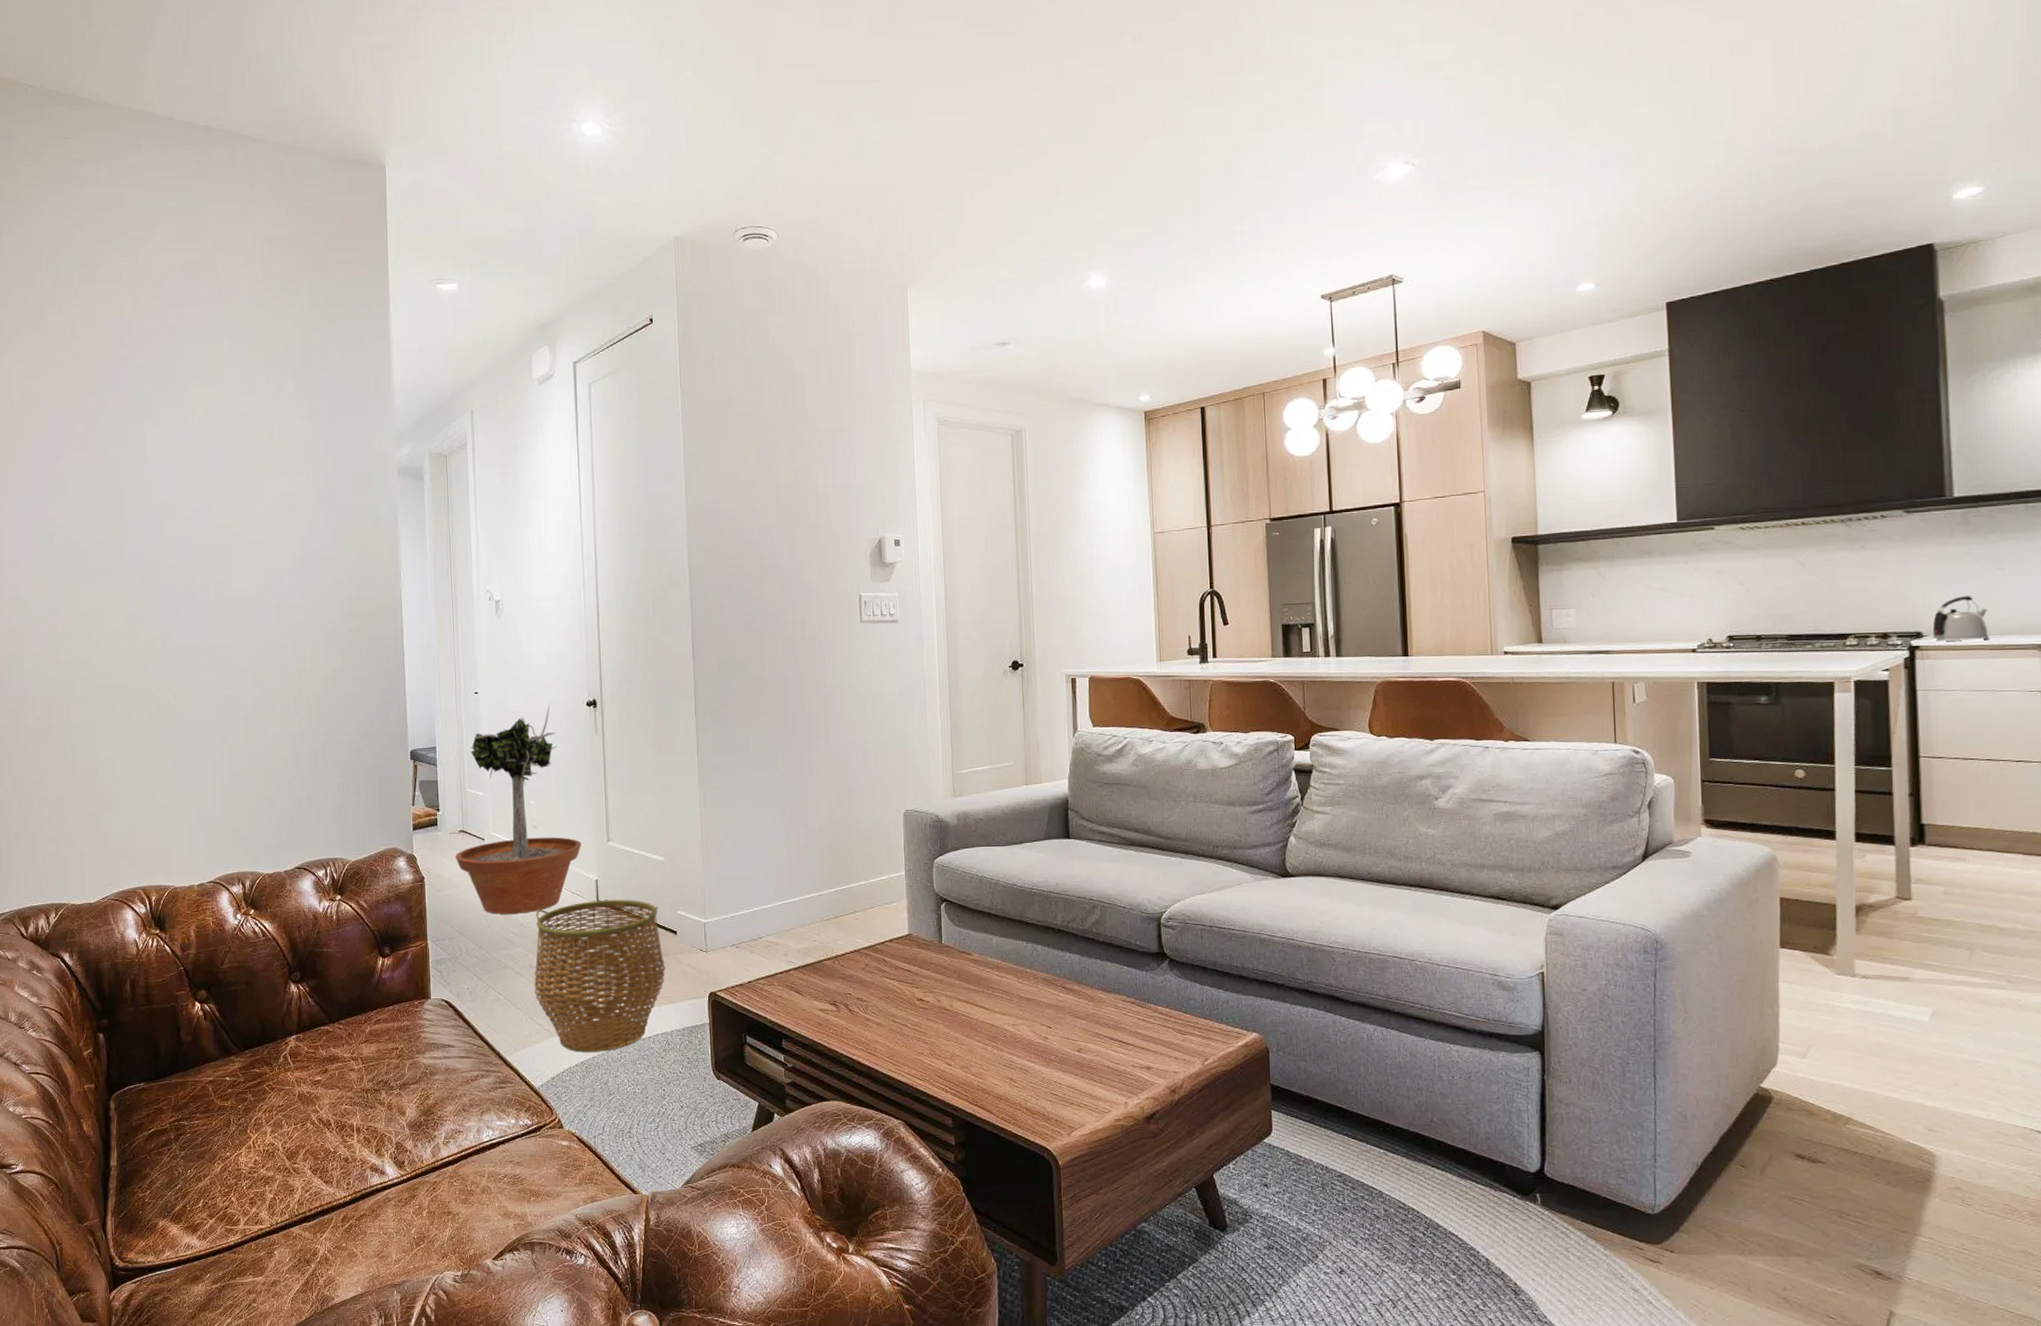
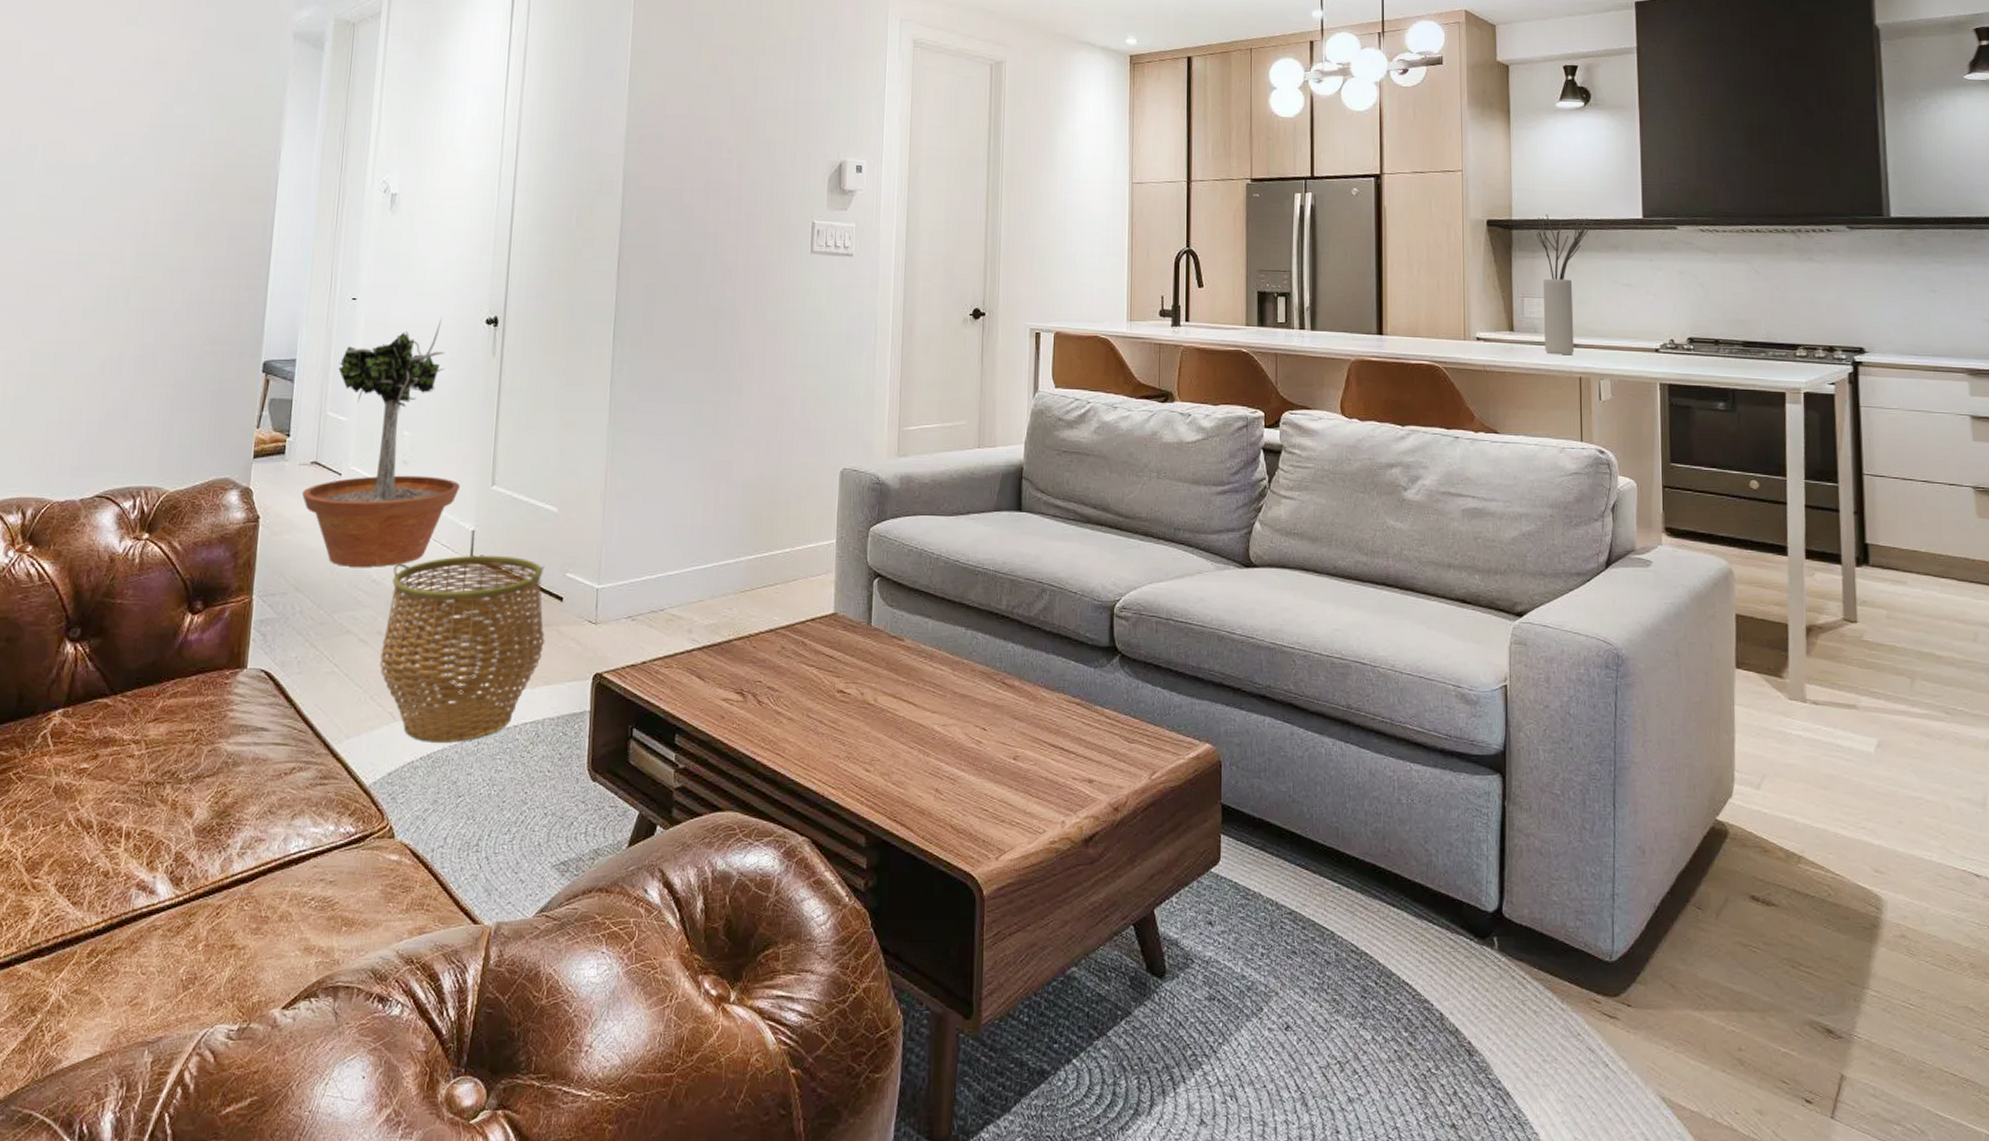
vase: none [1563,526,1625,663] -> present [1535,214,1594,356]
kettle: present [1932,596,1989,641] -> none [1873,315,1923,360]

